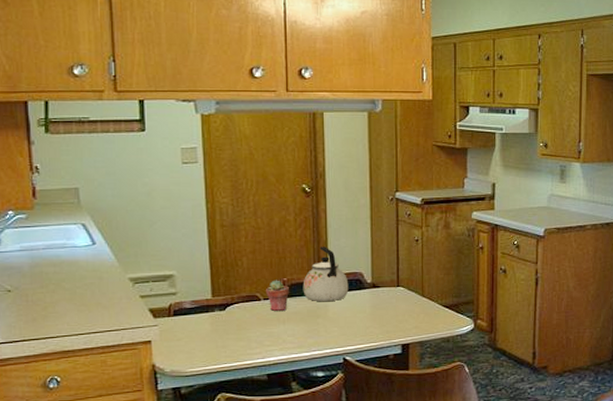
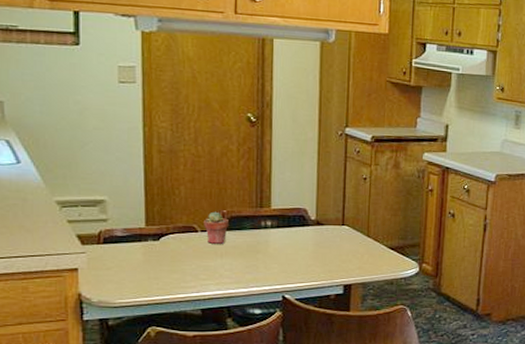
kettle: present [303,247,349,302] -> none [243,179,292,237]

